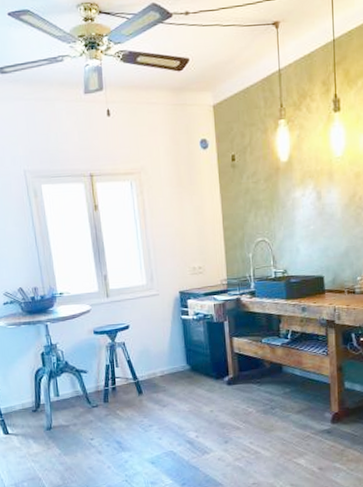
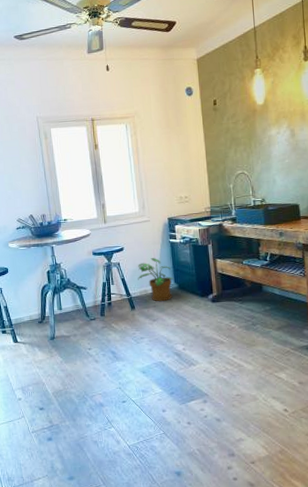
potted plant: none [145,337,187,386] -> present [138,258,175,302]

